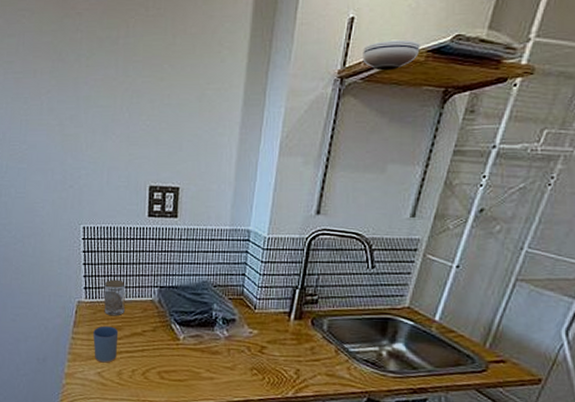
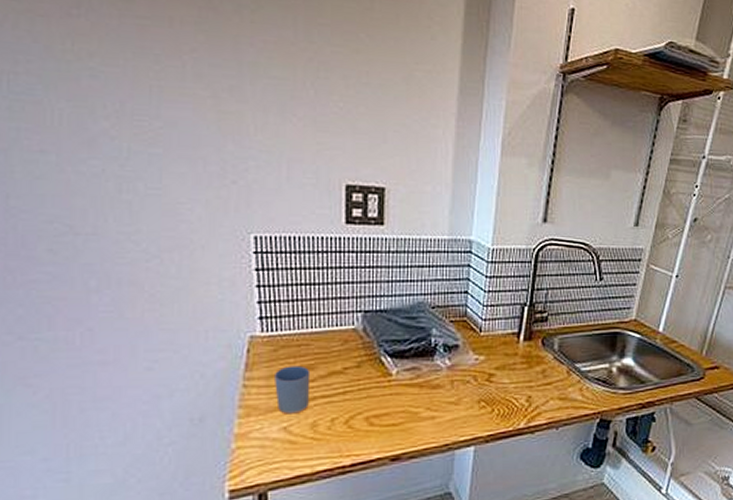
jar: present [104,279,126,316] -> none [288,305,318,353]
bowl: present [362,40,420,71] -> none [584,38,638,71]

